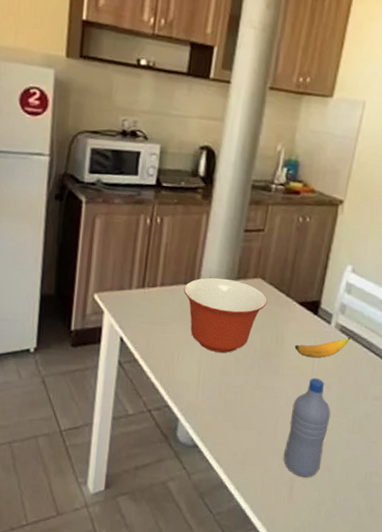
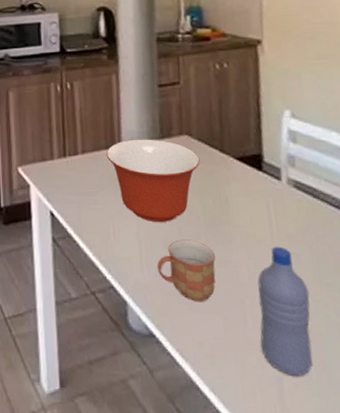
mug: none [211,368,263,420] -> present [157,239,216,302]
banana: present [294,336,351,358] -> none [243,193,311,221]

